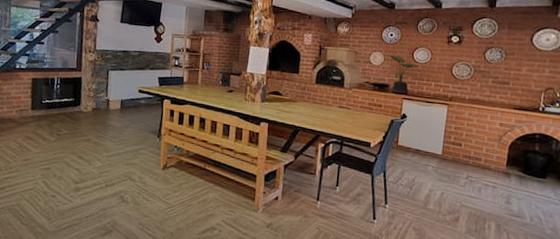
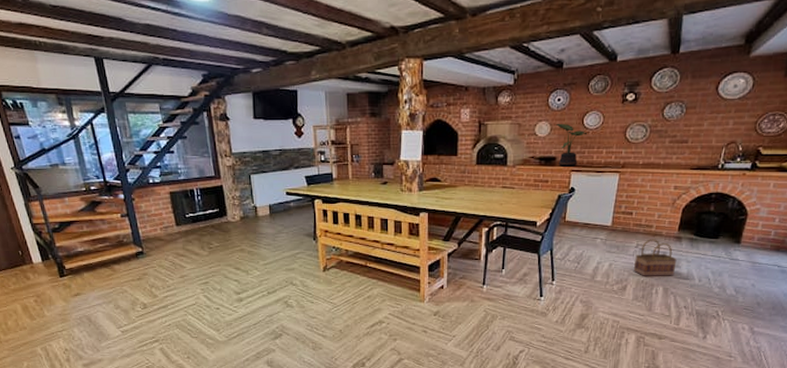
basket: none [464,172,507,212] -> present [633,239,677,276]

